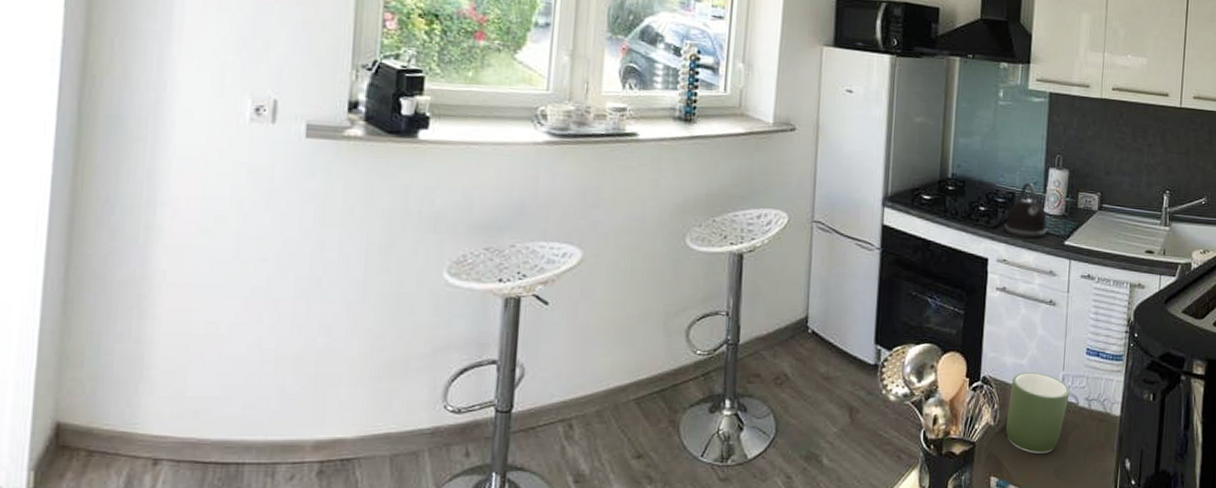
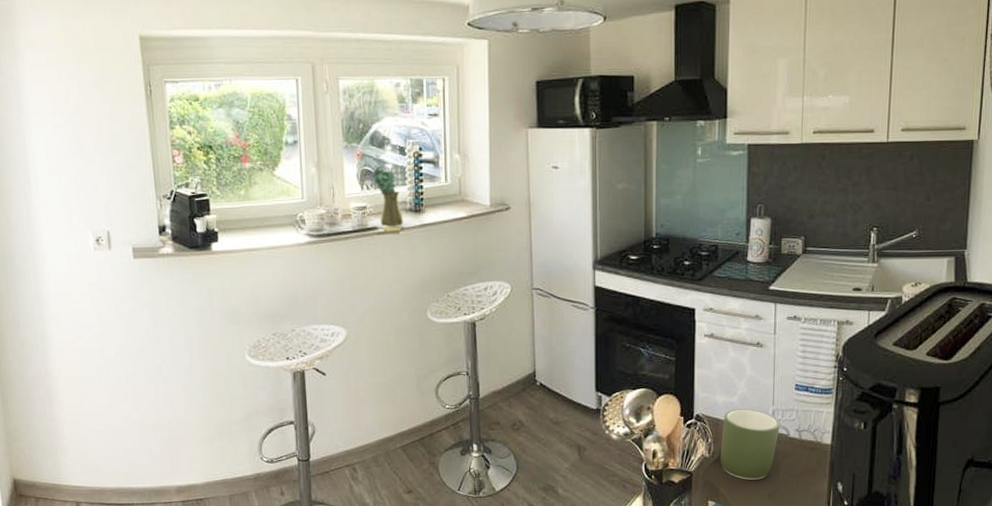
vase: none [637,63,670,144] -> present [372,165,404,234]
kettle: present [1004,182,1047,239] -> none [709,234,752,287]

